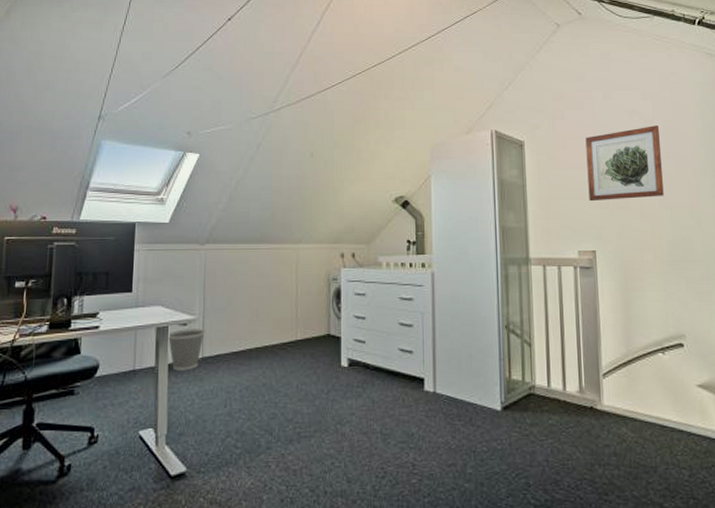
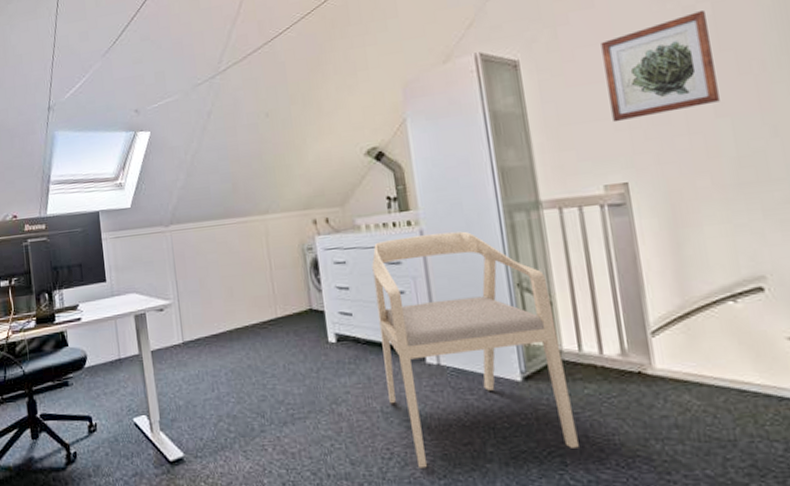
wastebasket: present [167,329,205,371] -> none [146,313,183,357]
armchair: none [388,277,541,487] -> present [372,231,579,469]

